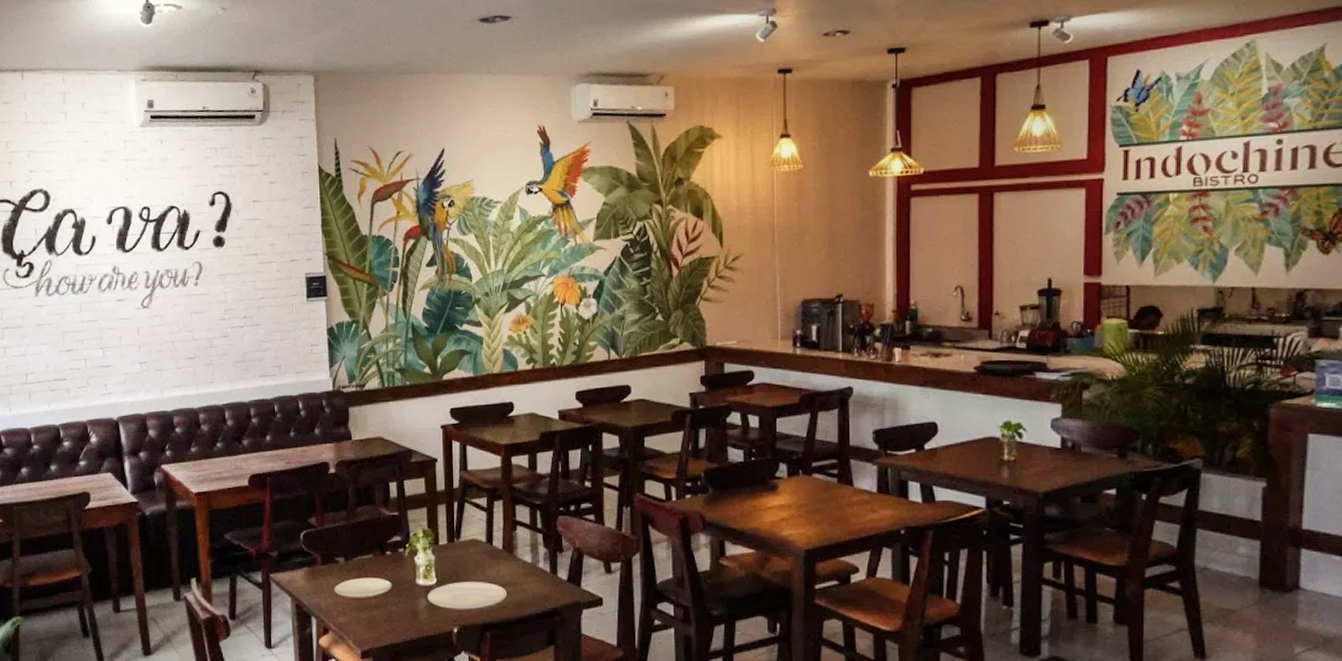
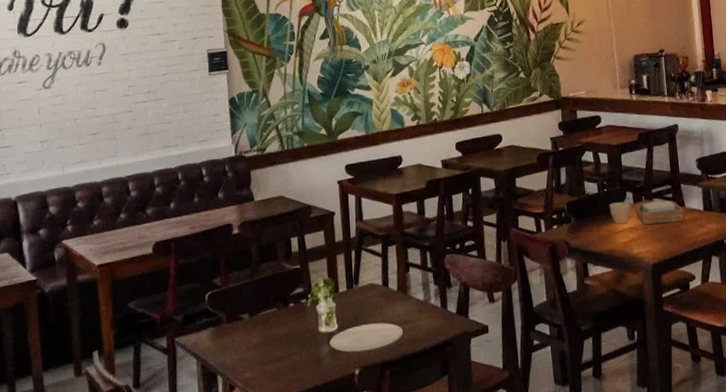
plate: present [334,577,392,598] -> none [239,329,296,353]
cup: none [756,475,784,500] -> present [609,202,631,224]
napkin holder: none [790,477,850,504] -> present [635,200,684,225]

